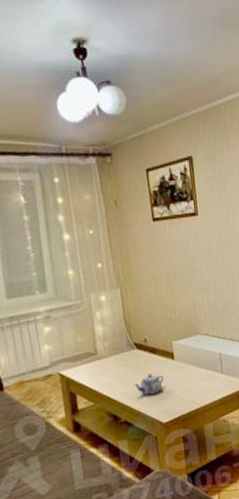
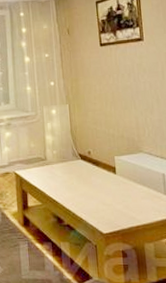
teapot: present [133,374,164,395] -> none [77,184,106,204]

